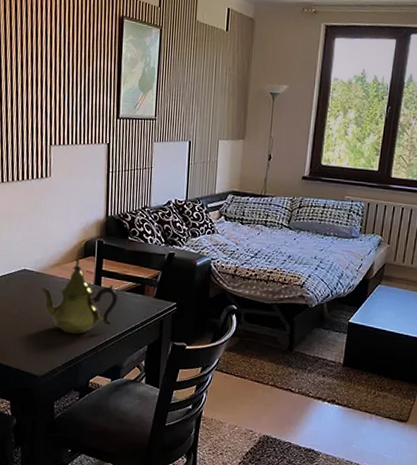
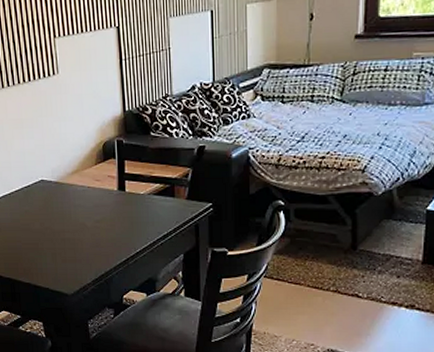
teapot: present [39,258,118,334] -> none [59,162,146,246]

